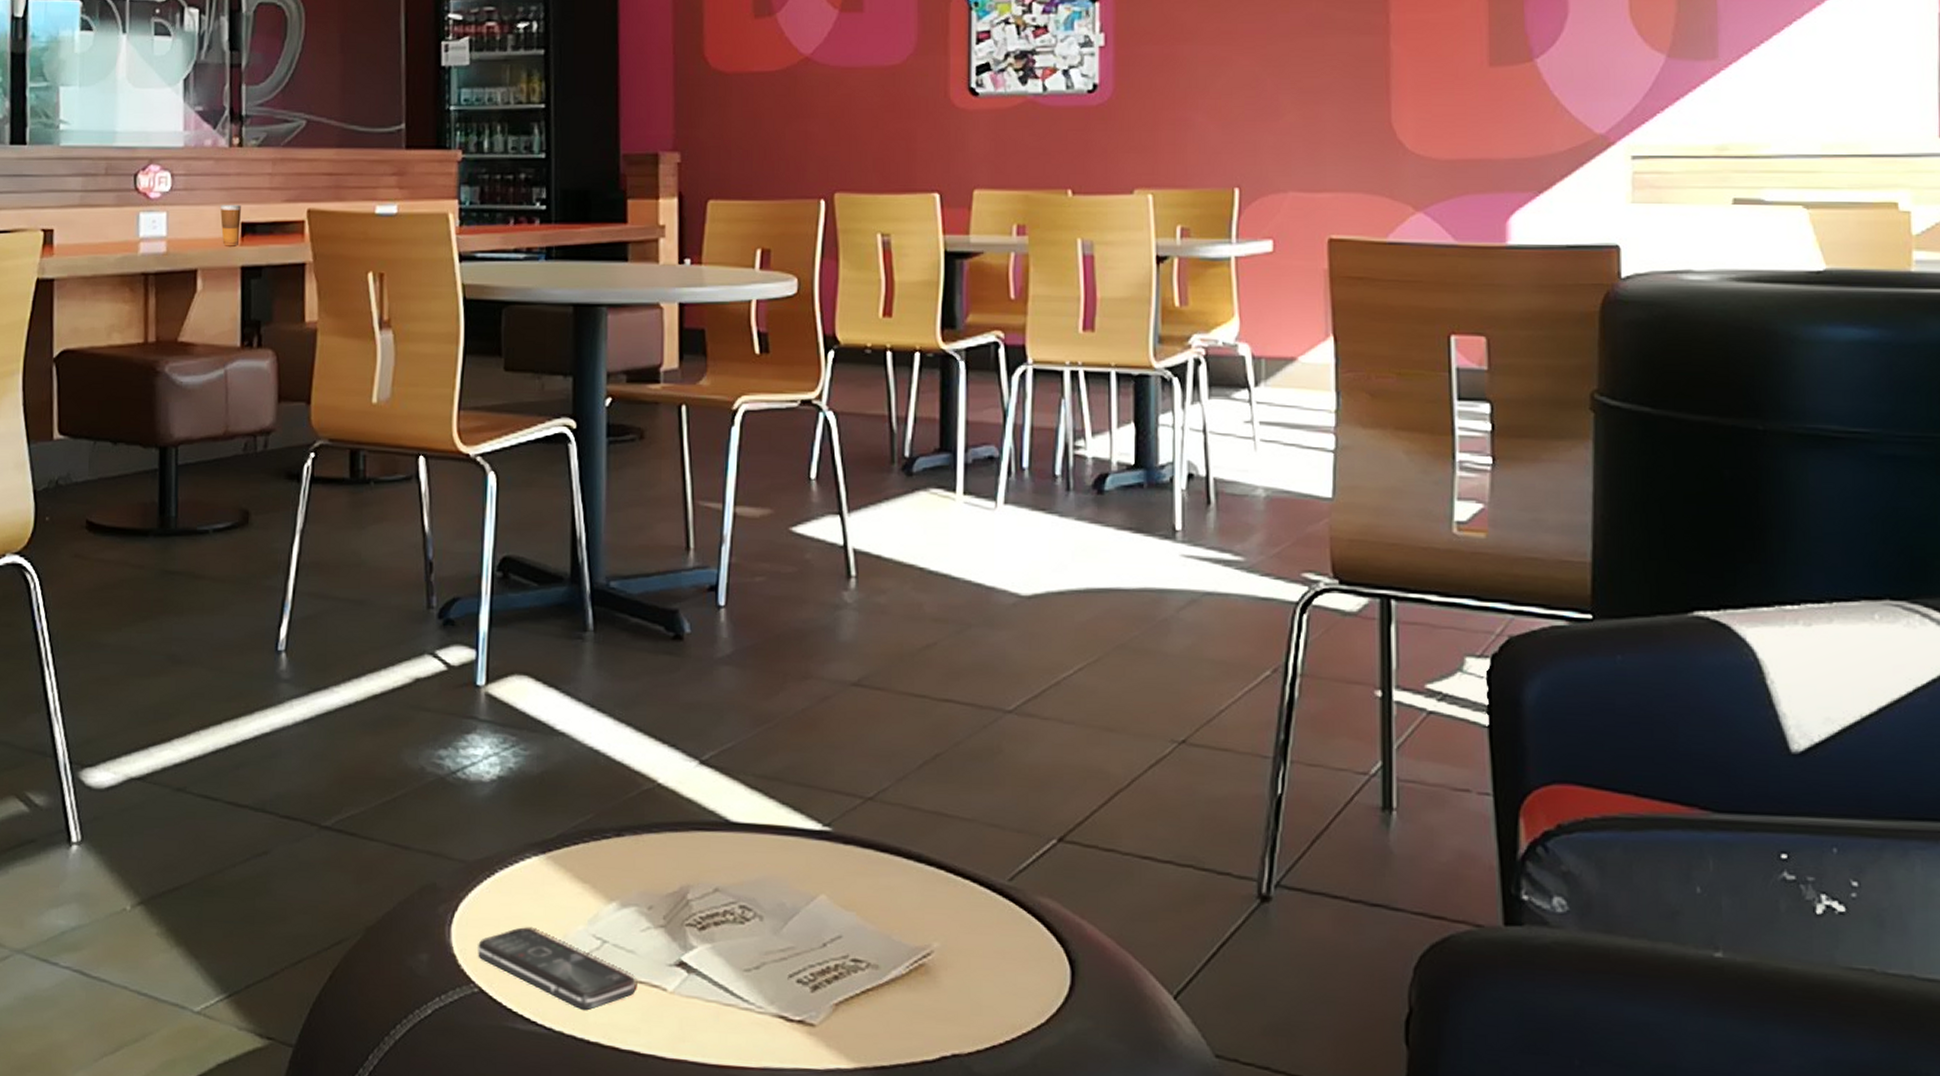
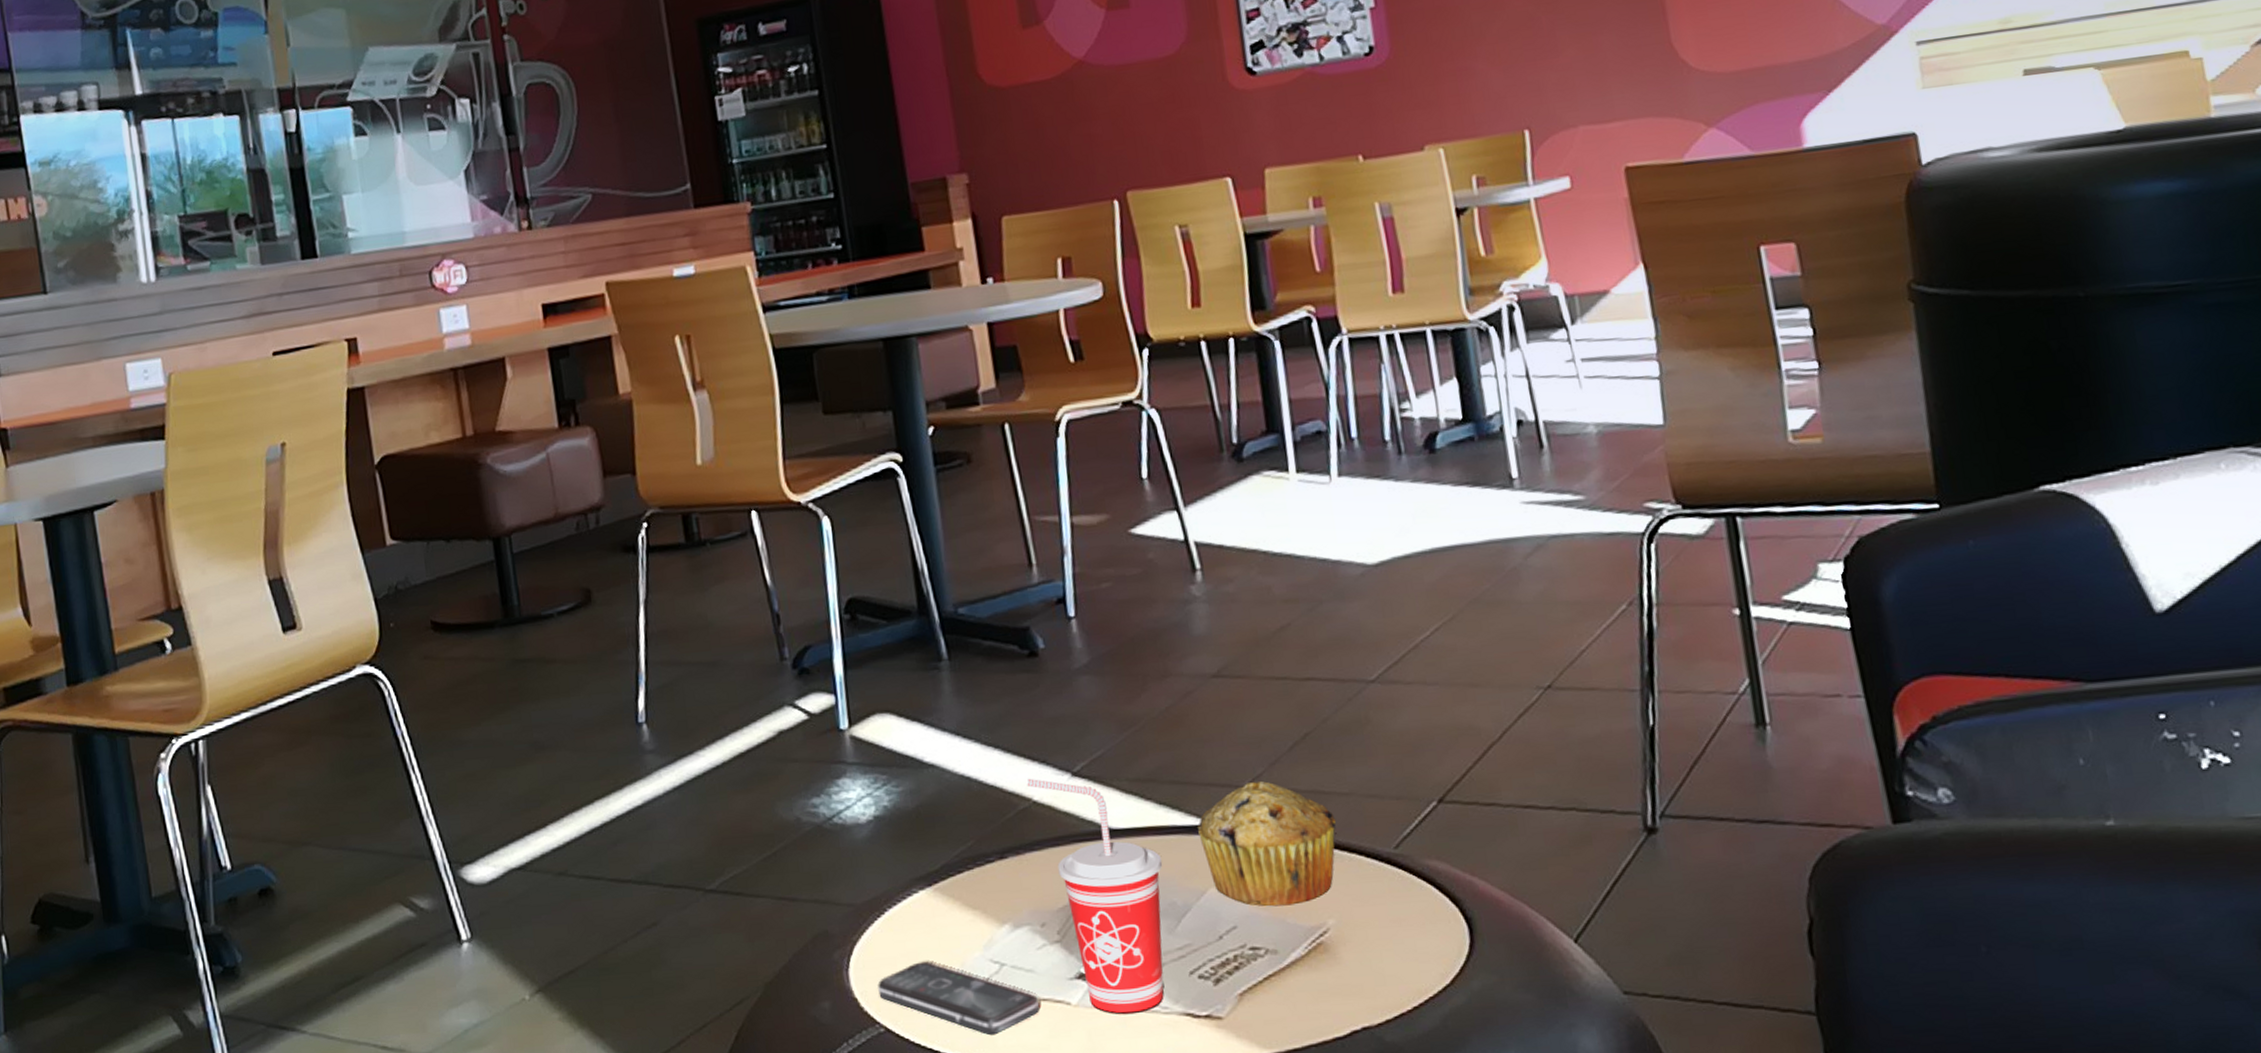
beverage cup: present [220,204,241,248] -> none [518,287,543,331]
beverage cup: none [654,760,777,1010] -> present [1026,778,1164,1016]
muffin: none [817,794,955,923] -> present [1198,780,1336,907]

